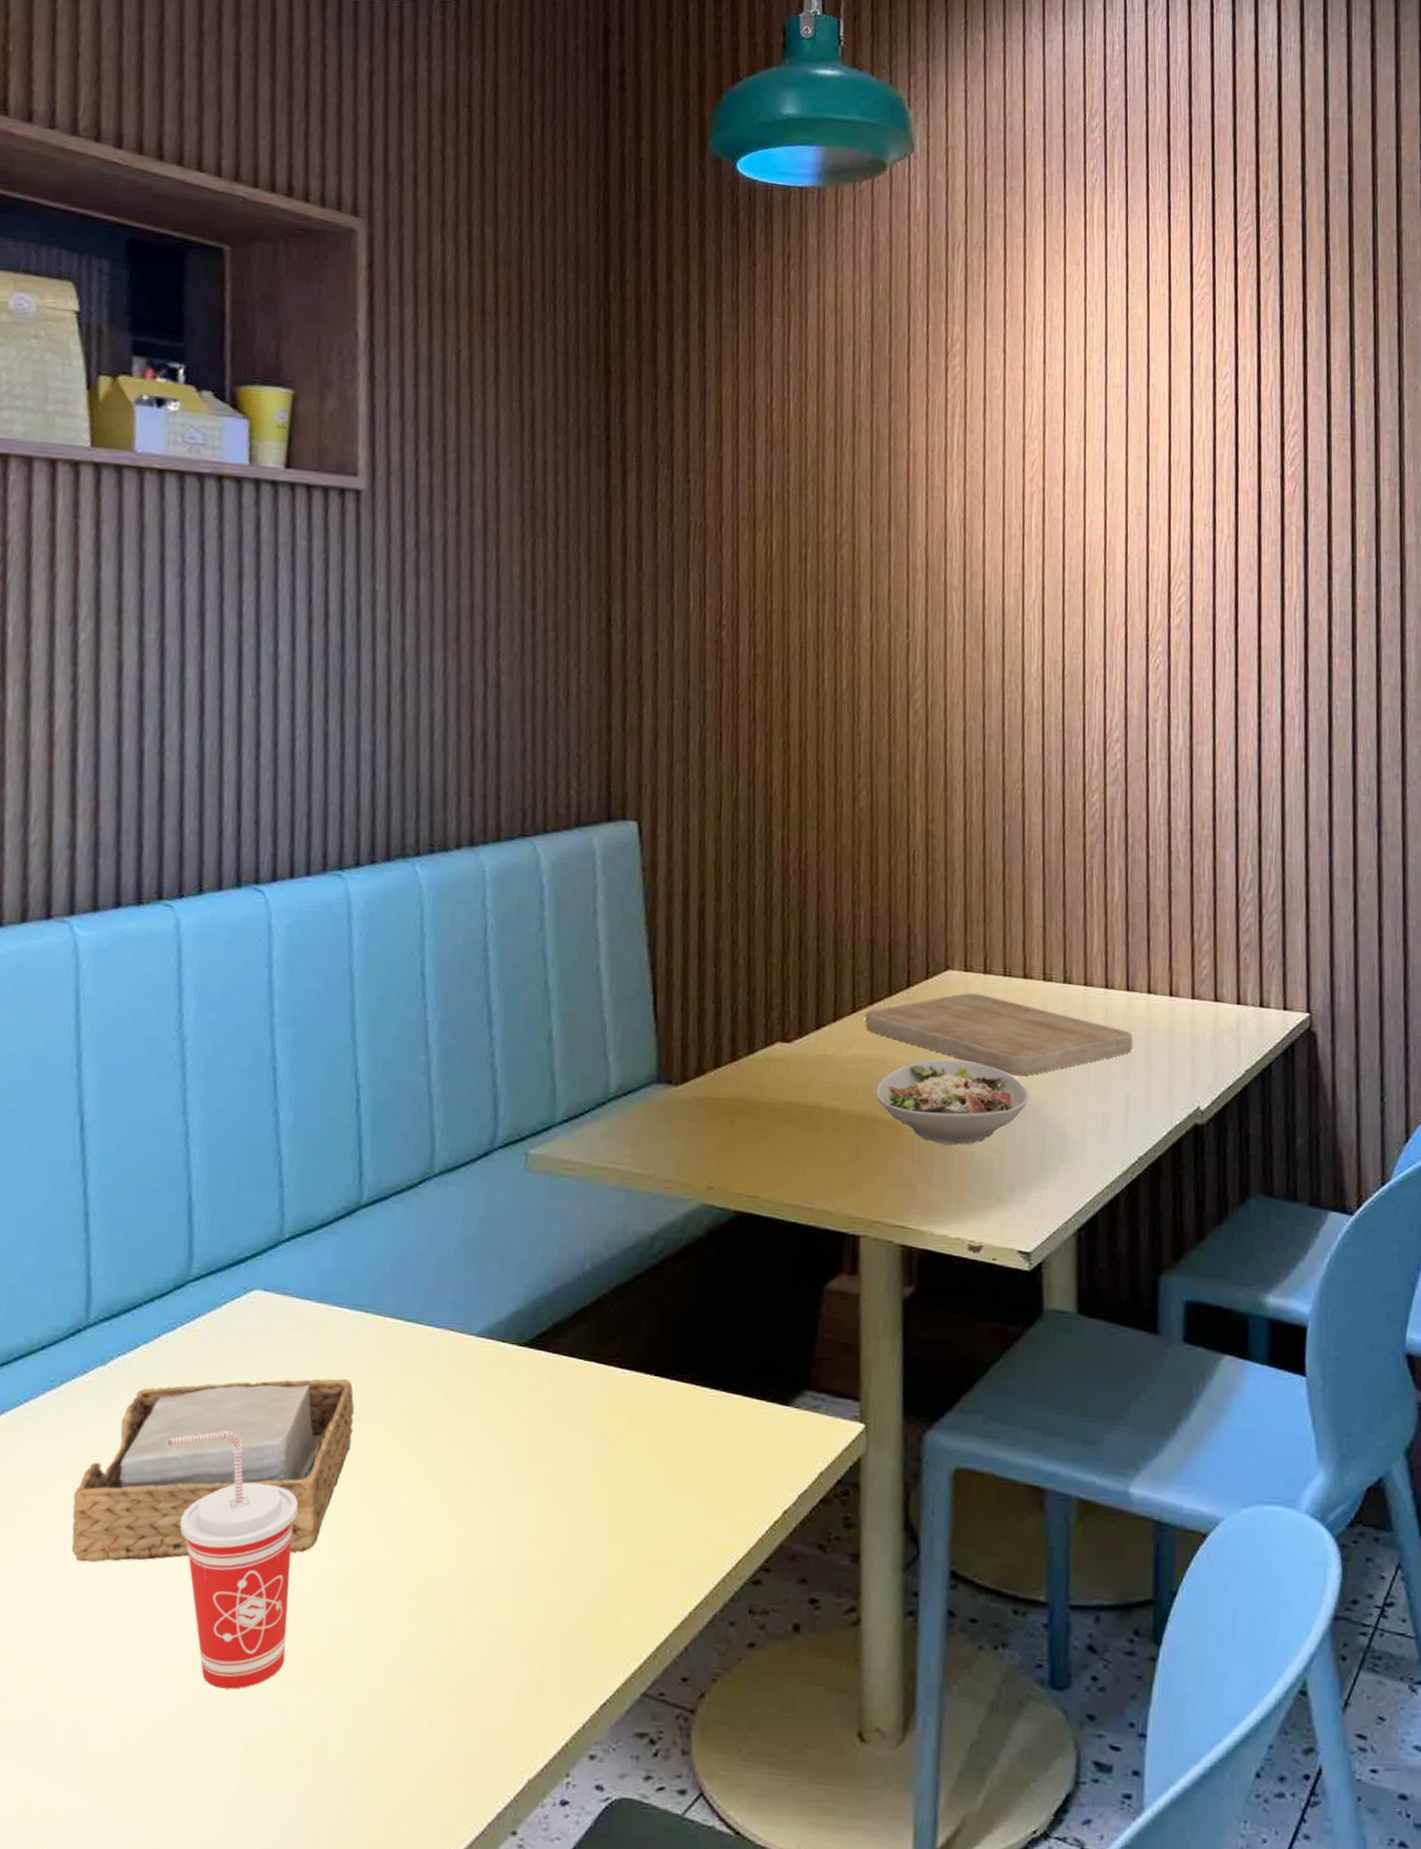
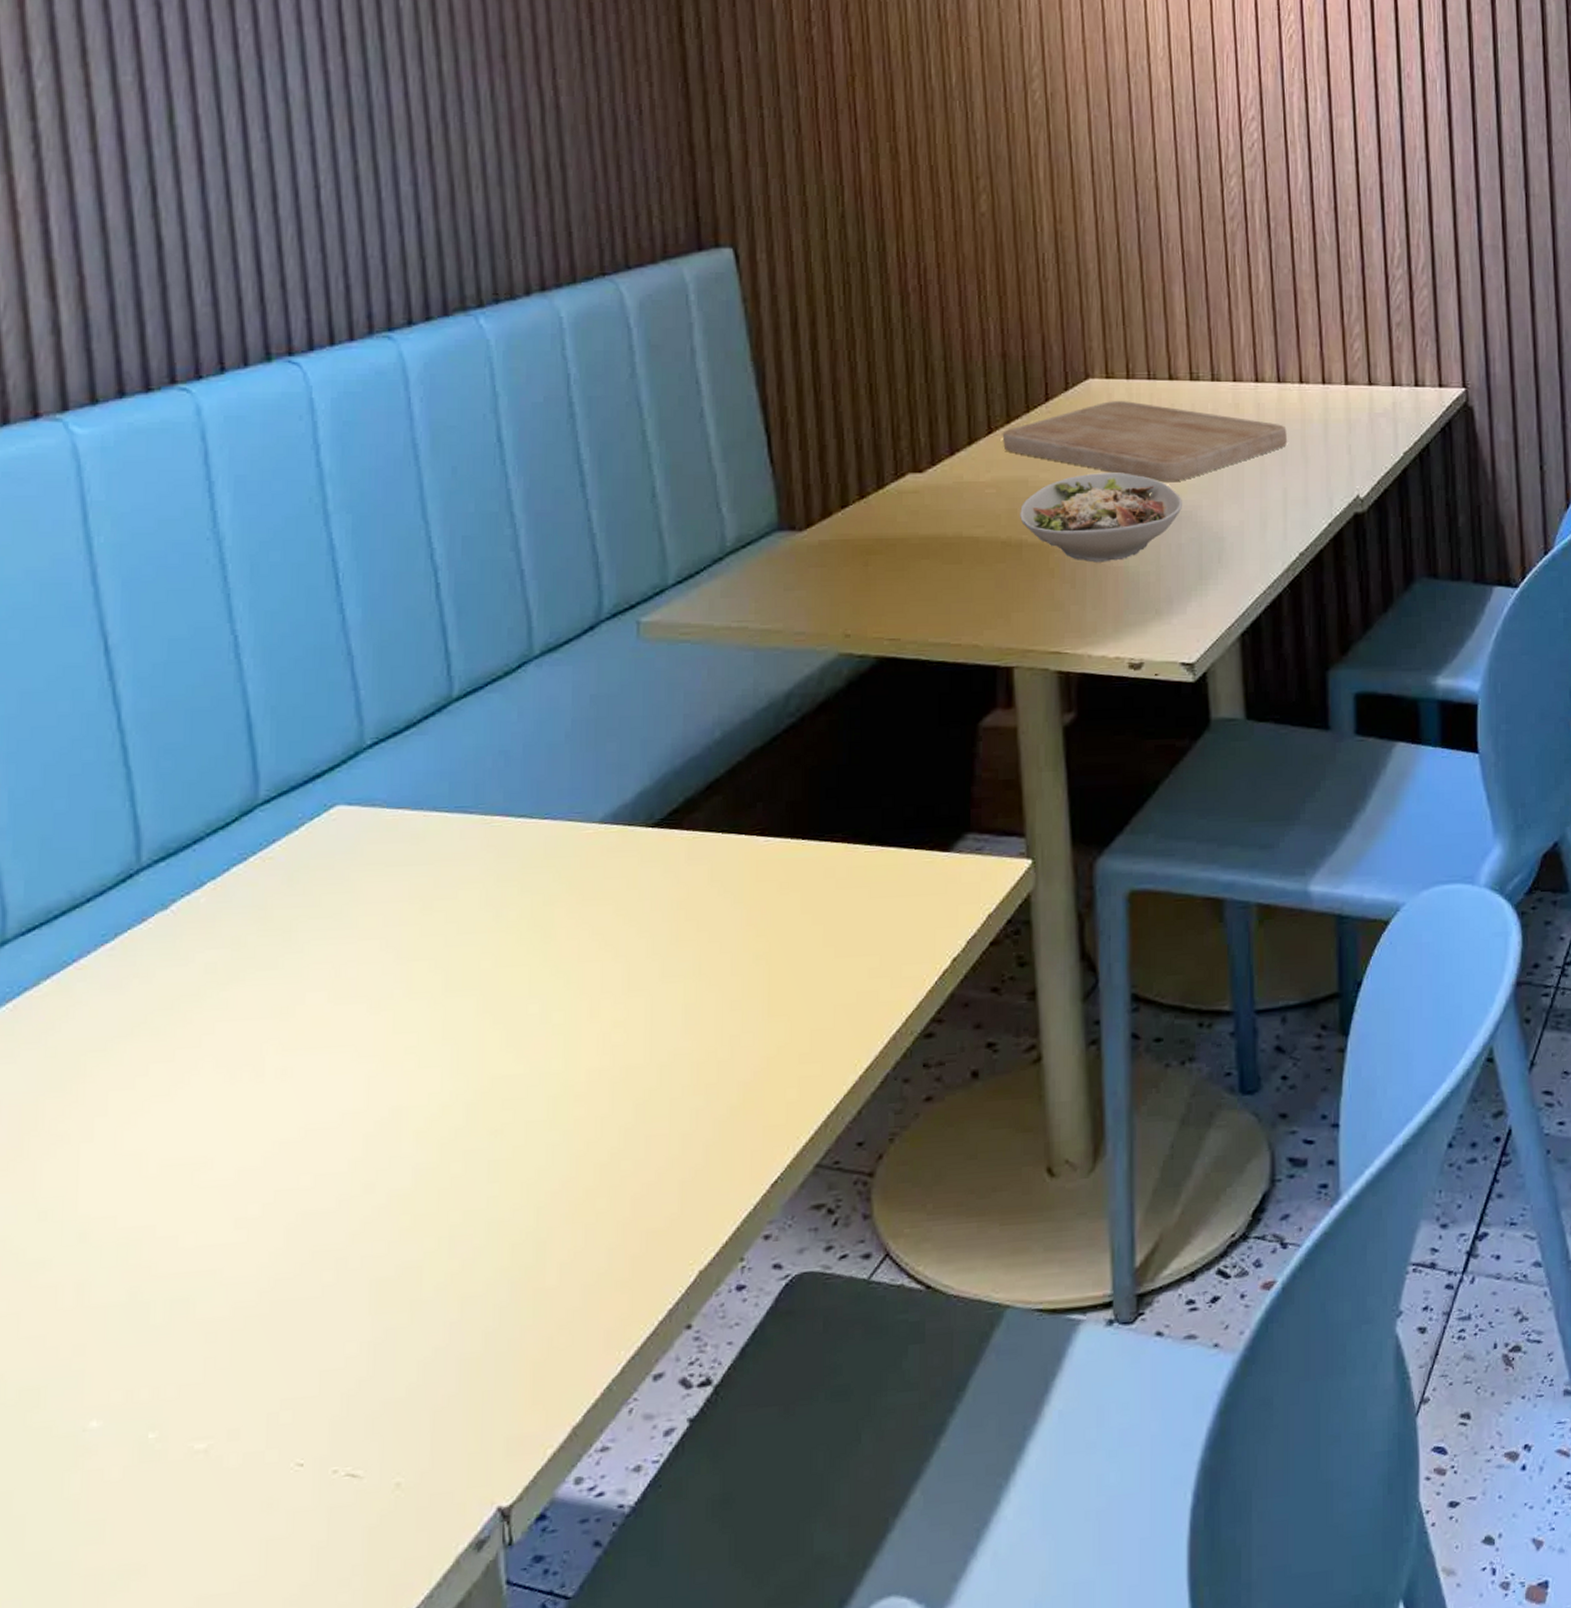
napkin holder: present [71,1378,355,1563] -> none [144,888,468,1125]
beverage cup: present [166,1430,298,1690] -> none [250,960,414,1233]

